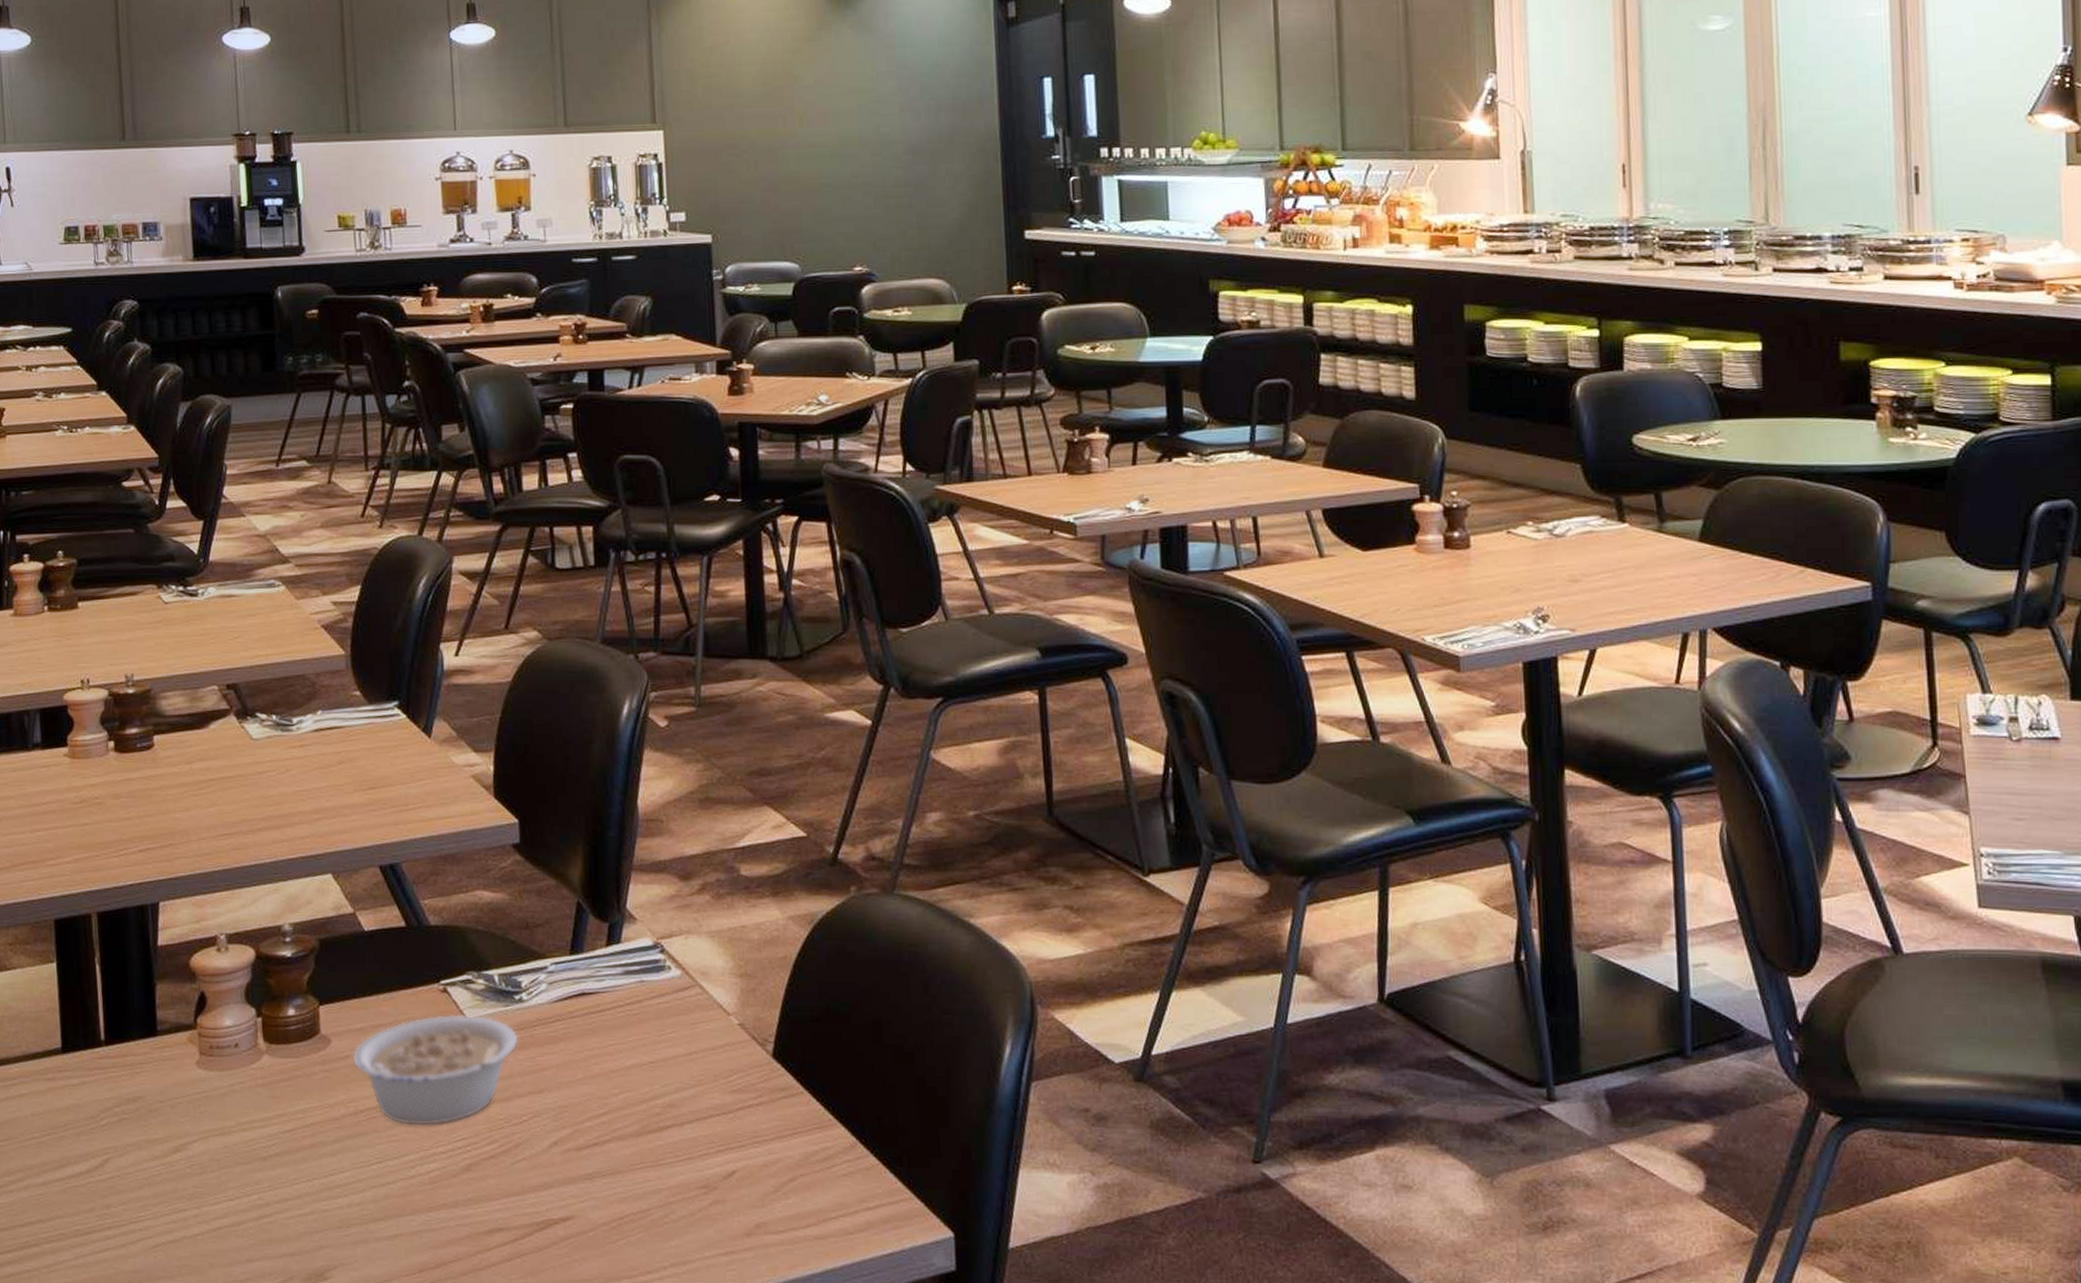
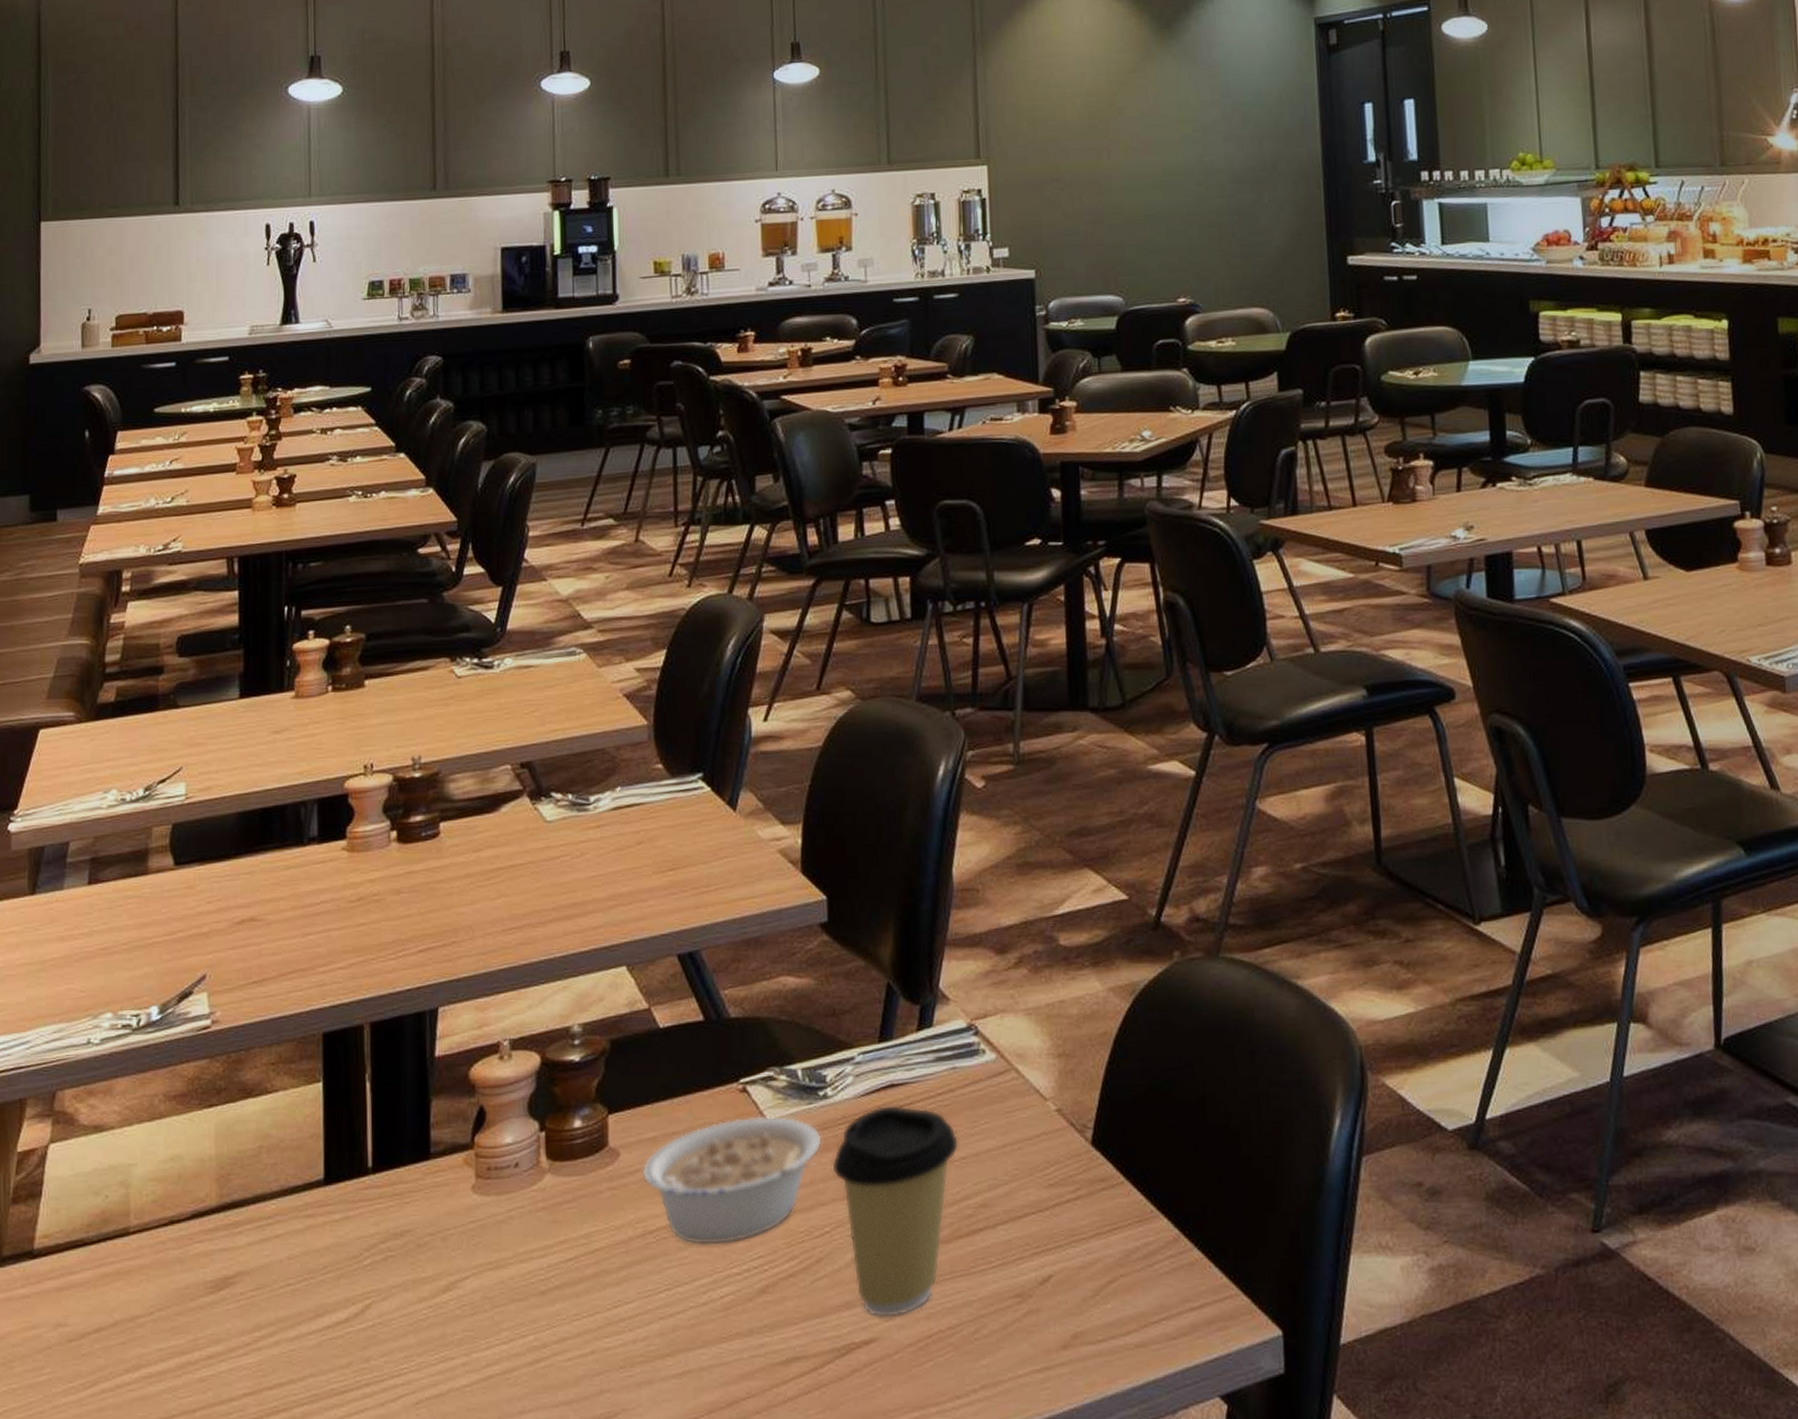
coffee cup: none [528,1011,648,1200] -> present [832,1104,959,1318]

